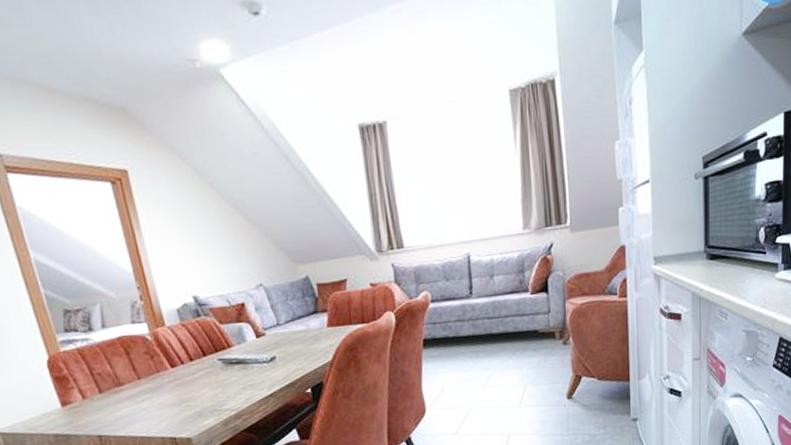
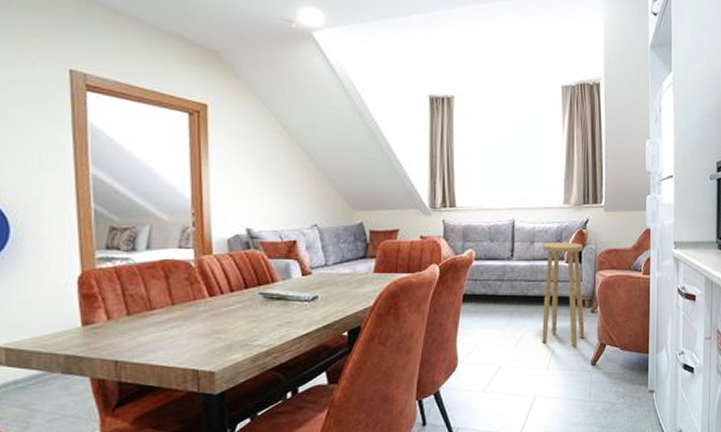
stool: none [503,271,558,383] -> present [542,242,585,348]

